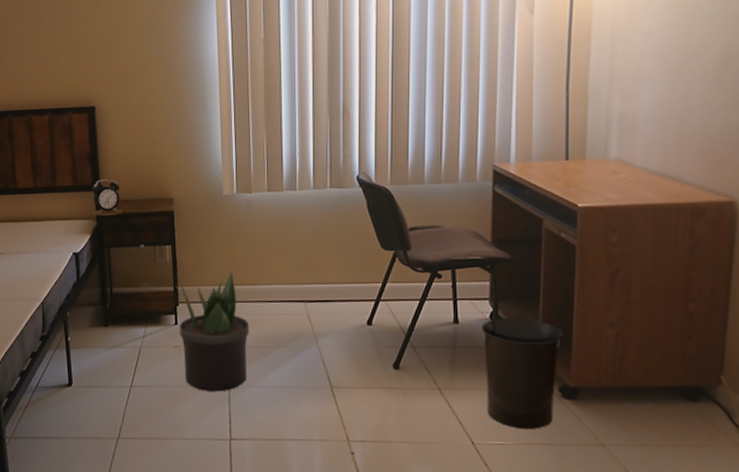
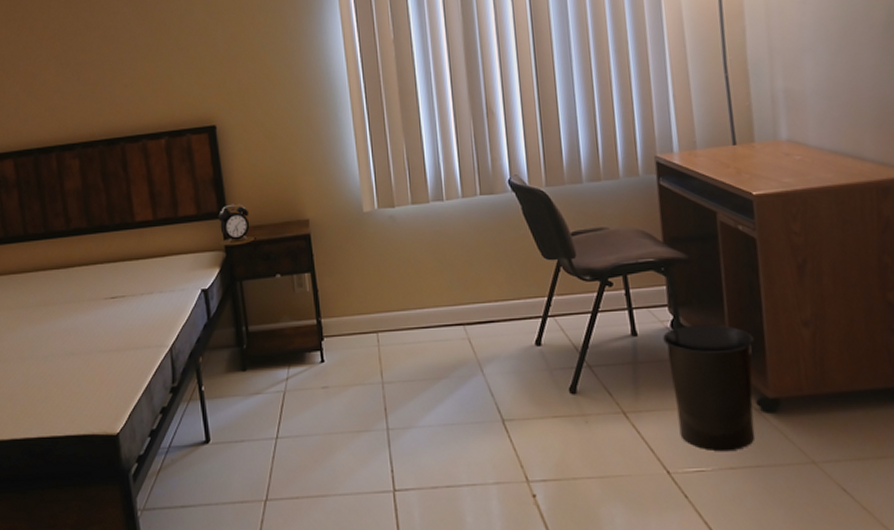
planter: present [176,271,250,392] -> none [318,296,406,437]

